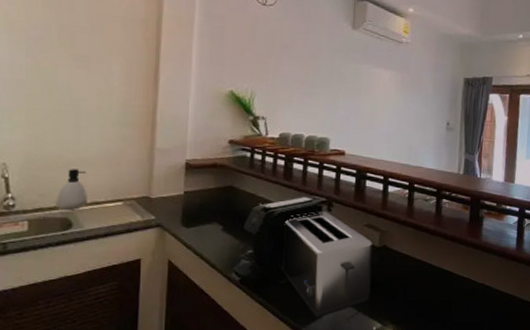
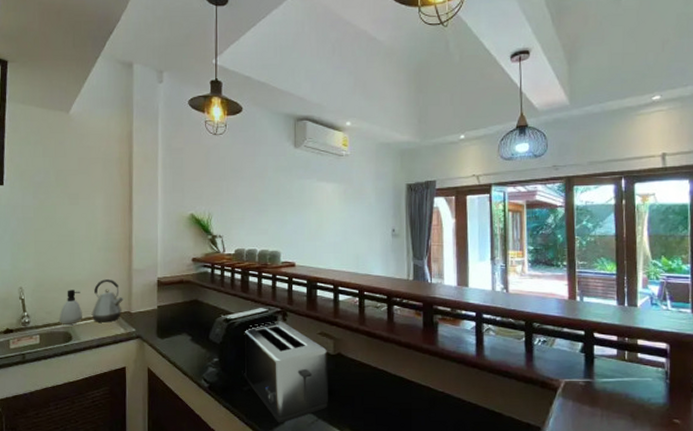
kettle: none [99,158,143,208] -> present [91,278,124,323]

